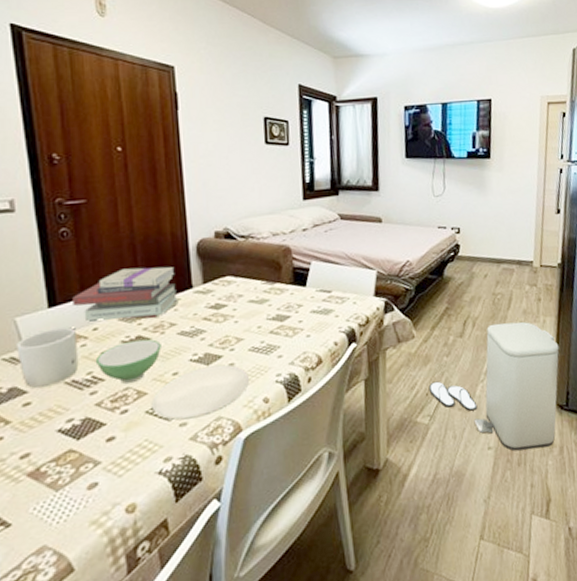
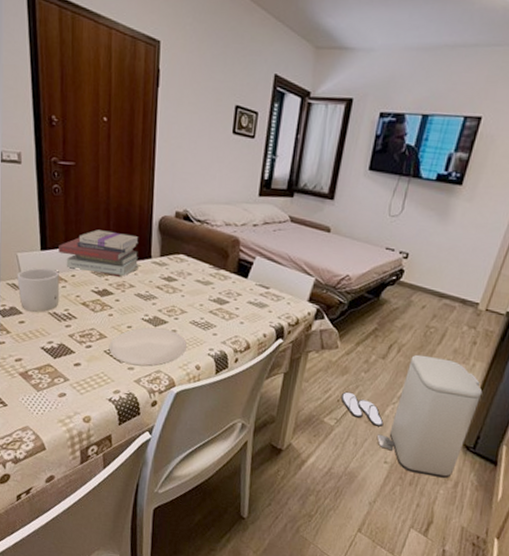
bowl: present [95,339,161,385] -> none [71,291,121,326]

